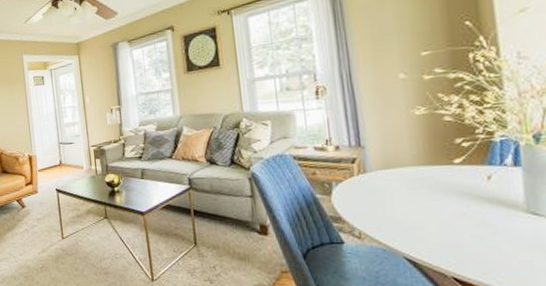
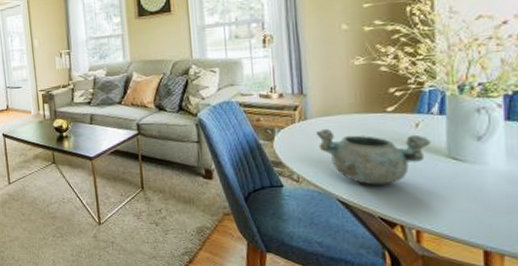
decorative bowl: none [377,181,506,242] -> present [316,128,431,185]

